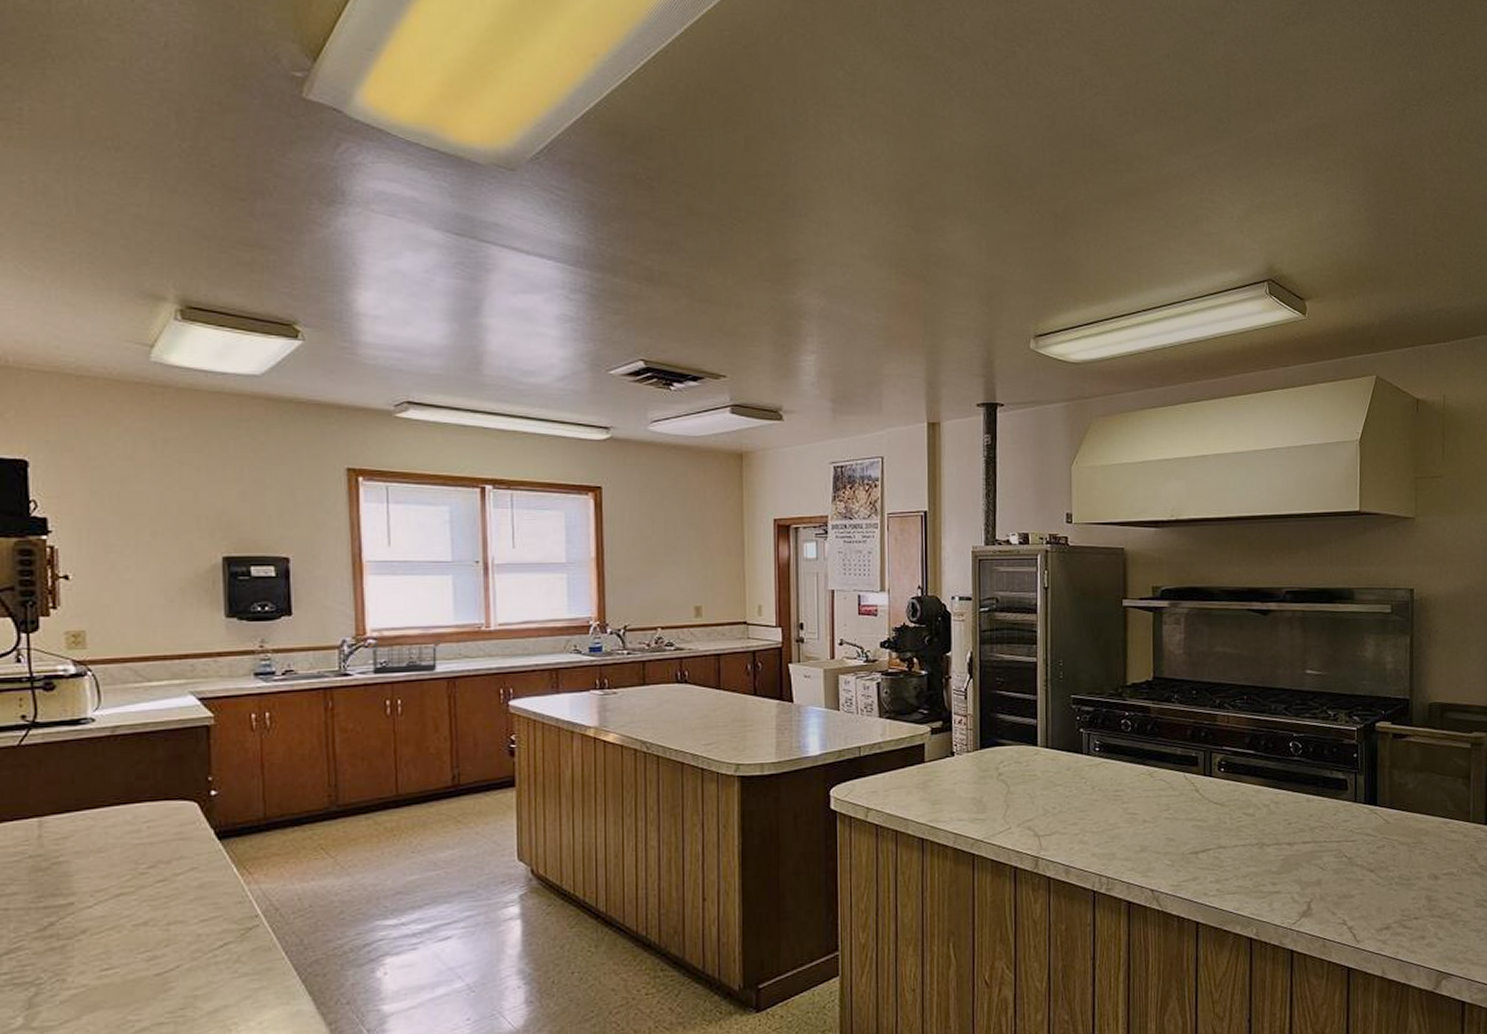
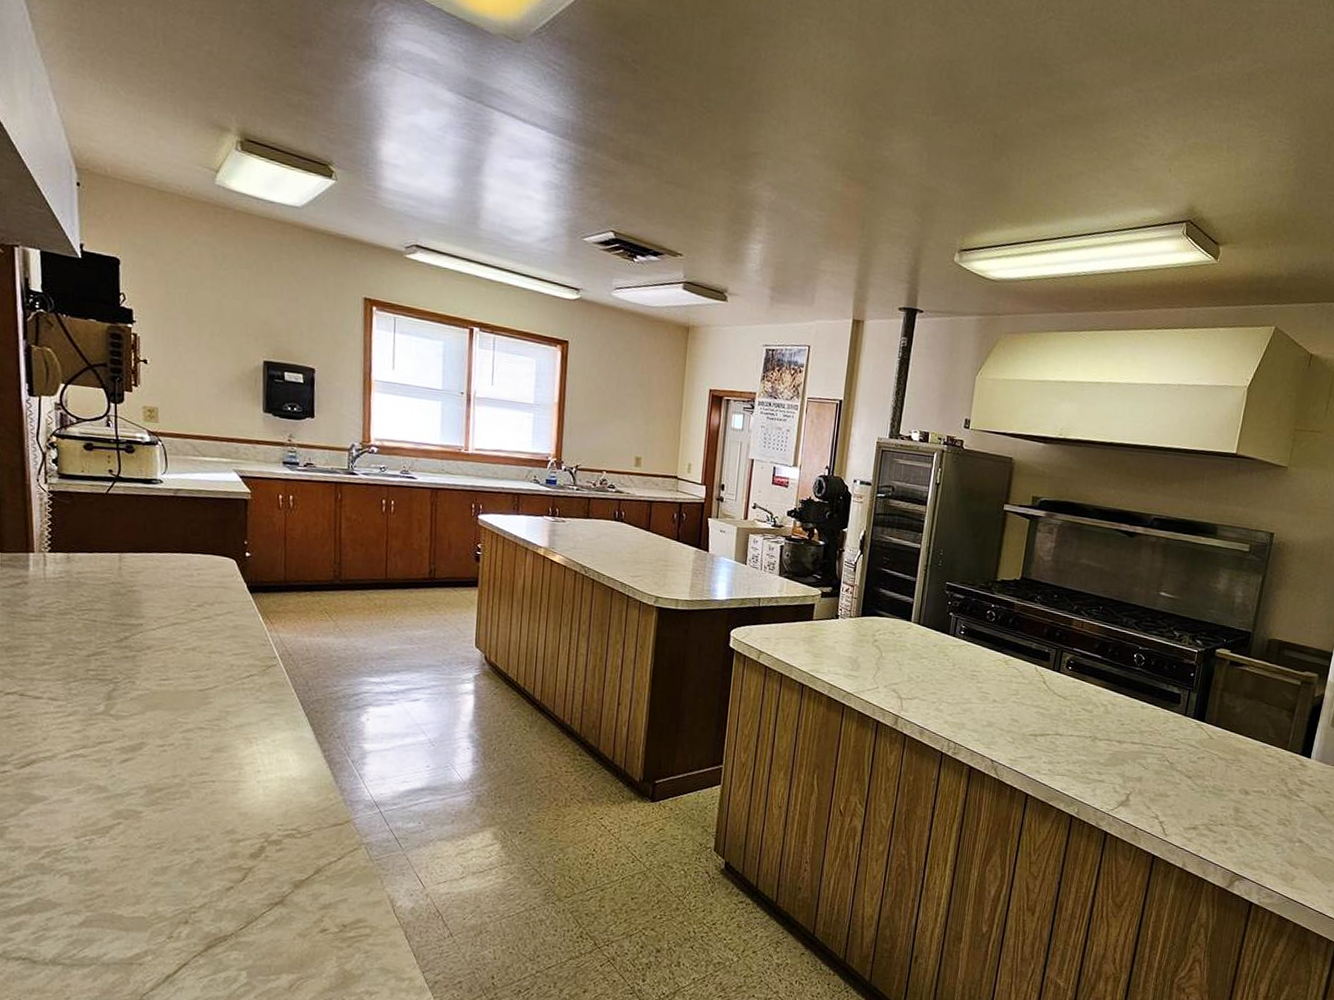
dish rack: present [367,640,440,675] -> none [371,449,428,482]

